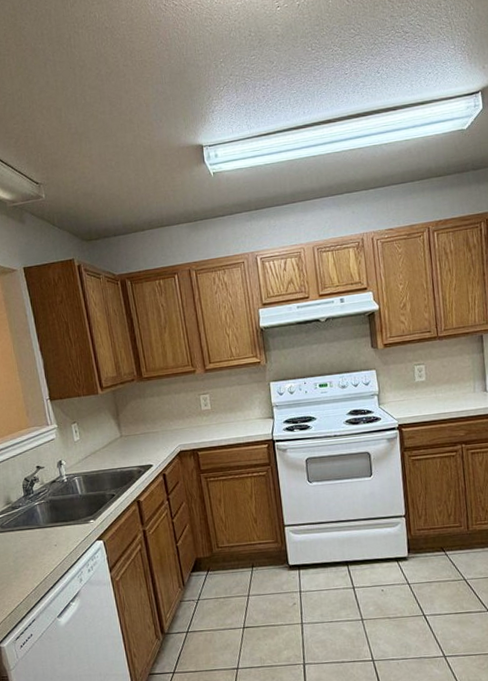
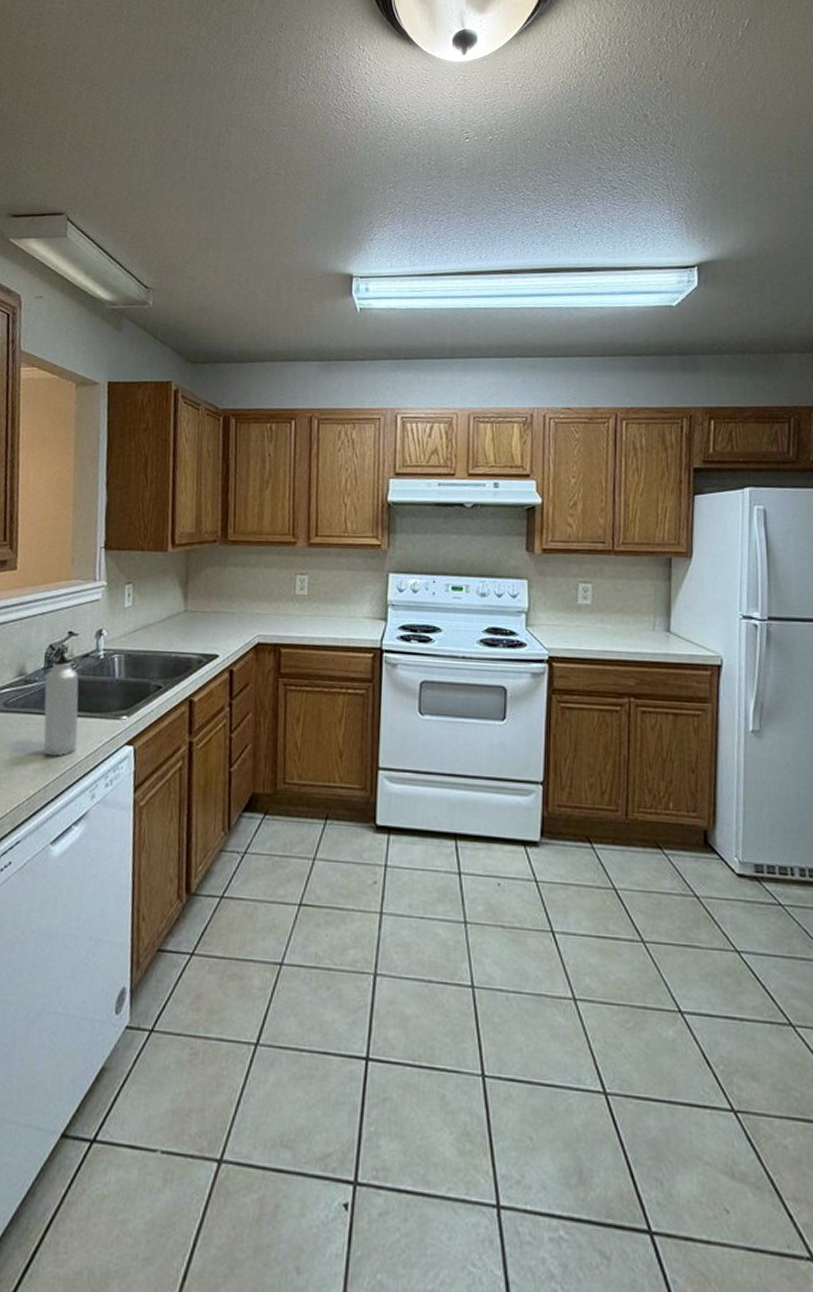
water bottle: none [26,478,62,558] -> present [43,646,79,757]

